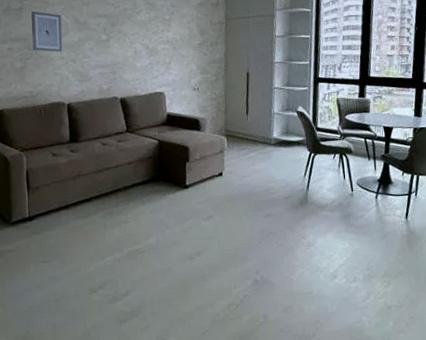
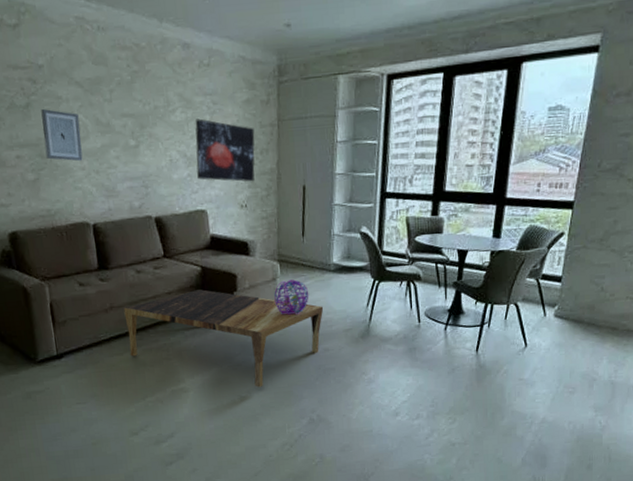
coffee table: none [89,160,266,249] -> present [123,289,324,387]
wall art: none [156,18,206,69] -> present [195,118,255,182]
decorative sphere: none [222,152,253,183] -> present [274,280,309,315]

